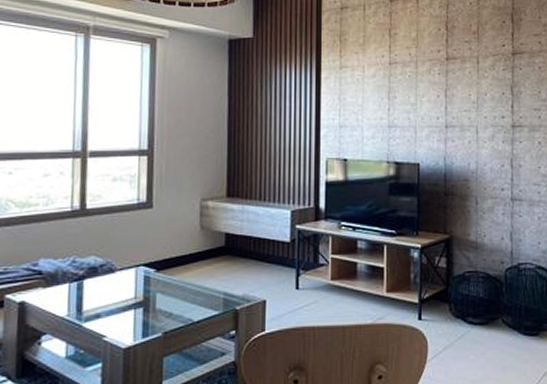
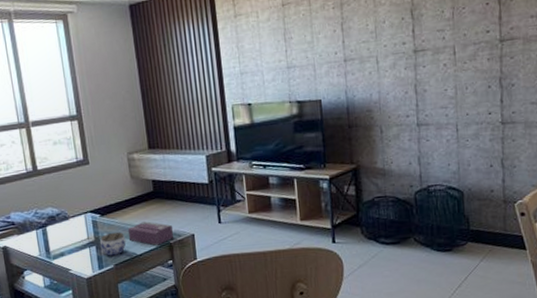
jar: none [150,291,183,321] -> present [100,231,126,256]
tissue box: none [186,281,242,312] -> present [127,221,174,246]

